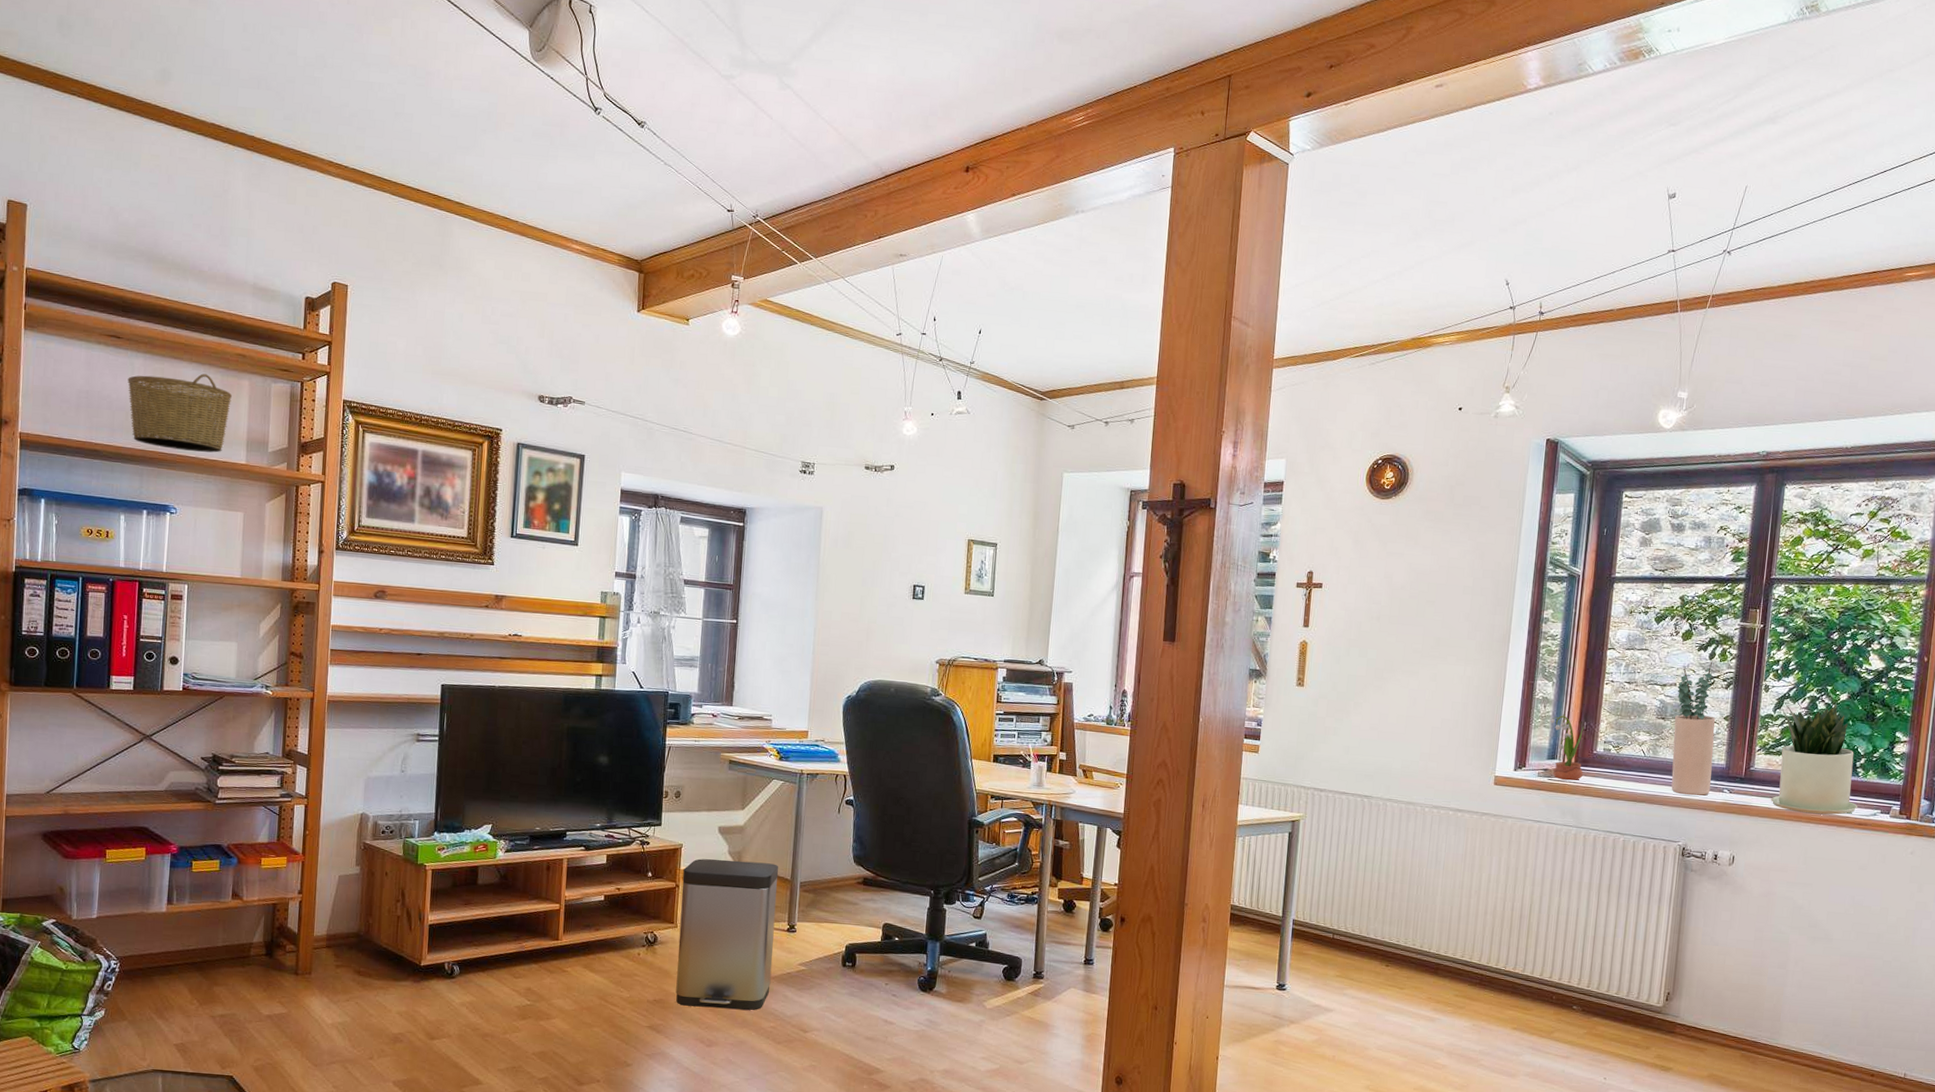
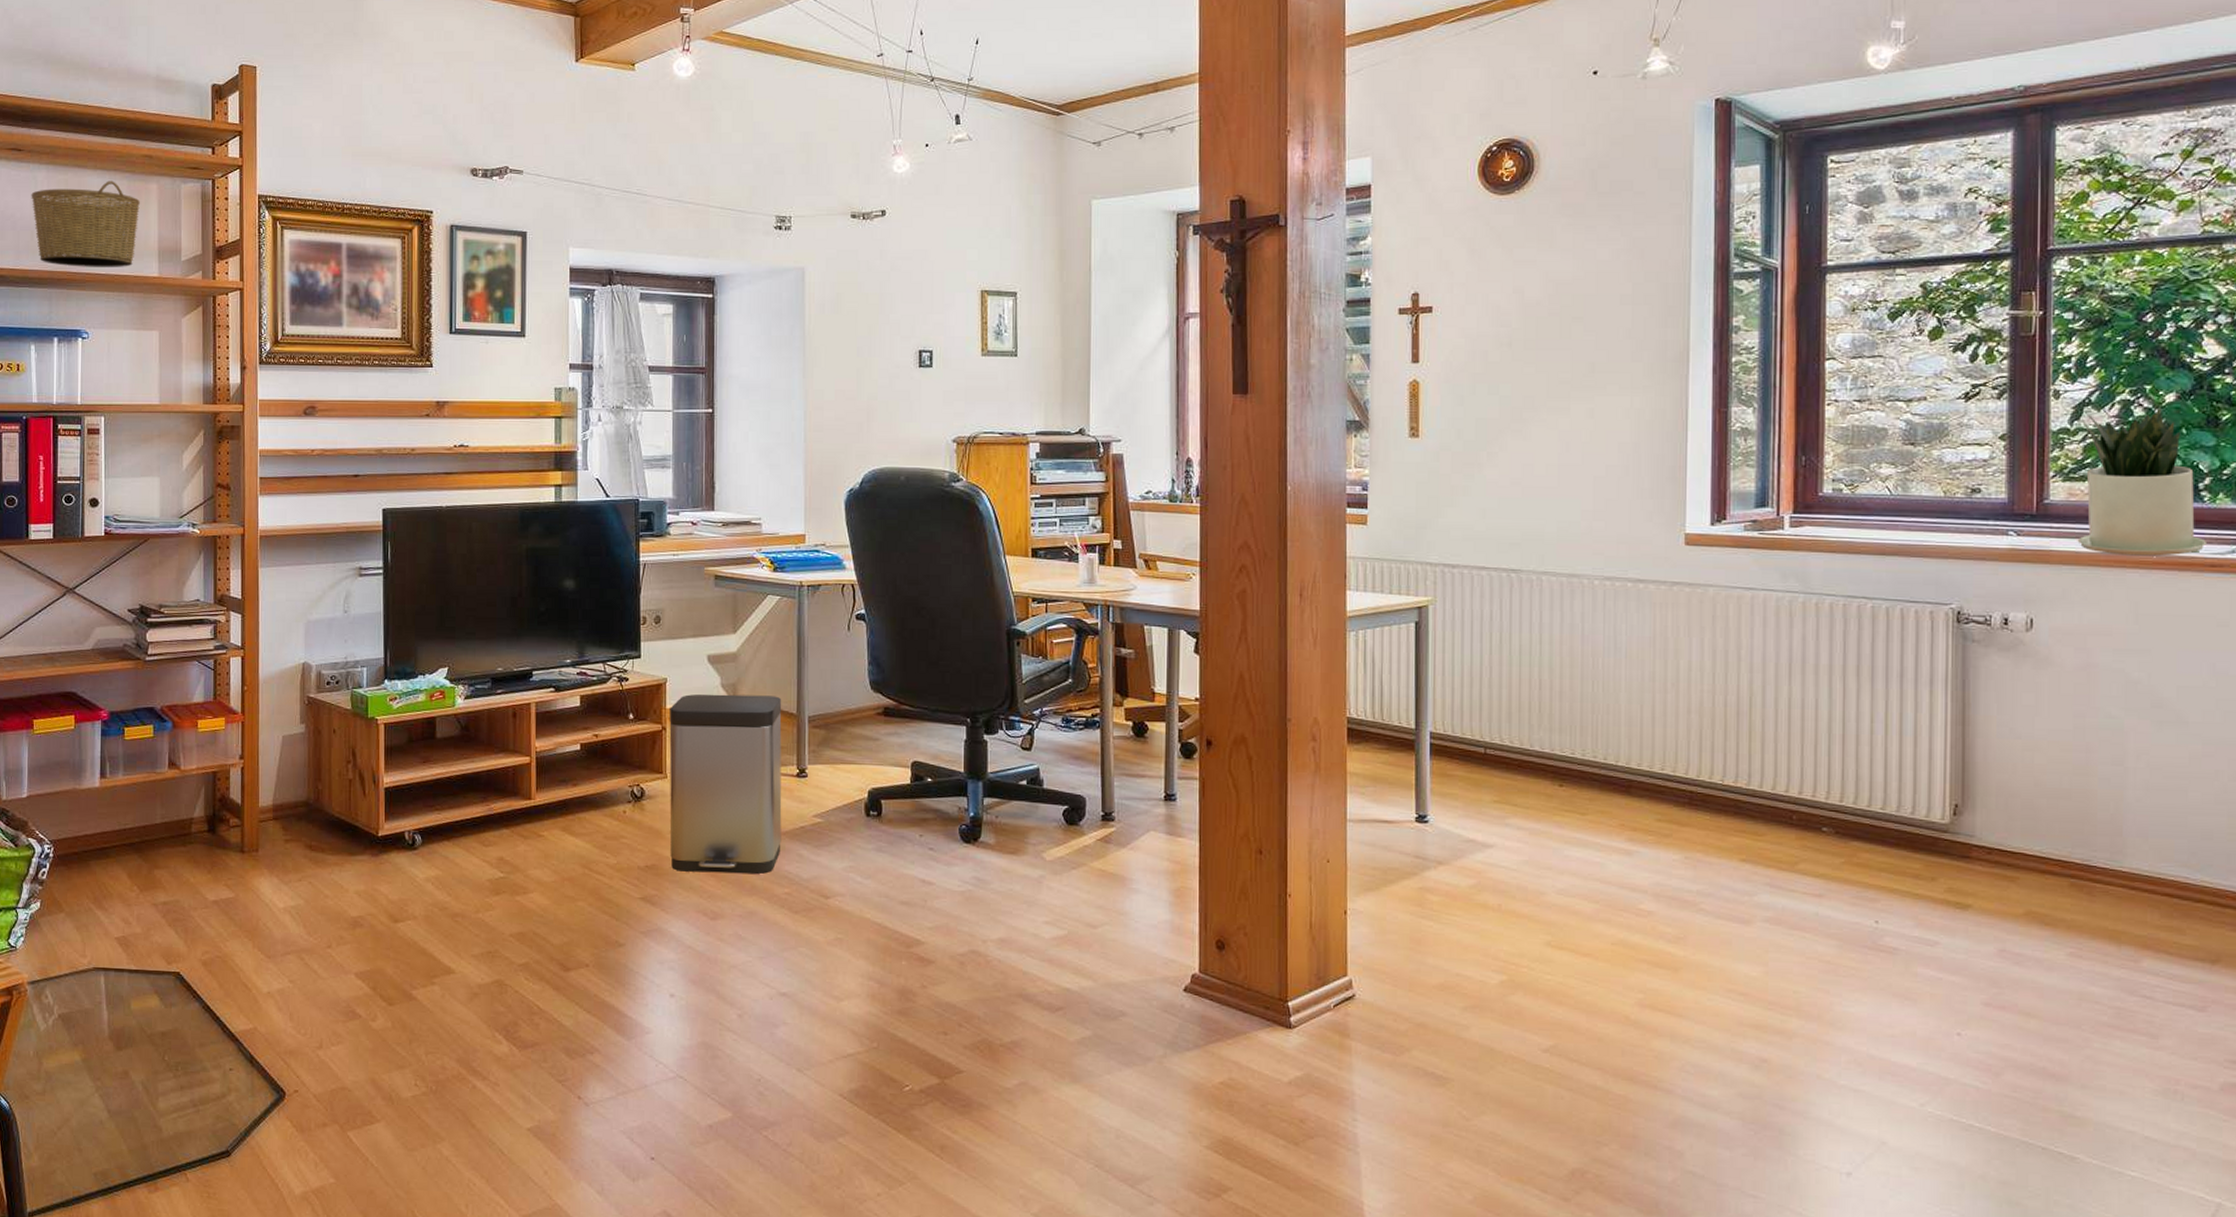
potted flower: present [1550,714,1584,781] -> none [1754,448,1807,533]
vase: present [1671,661,1716,796] -> none [1928,365,1990,543]

